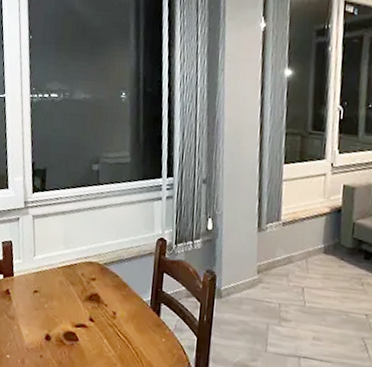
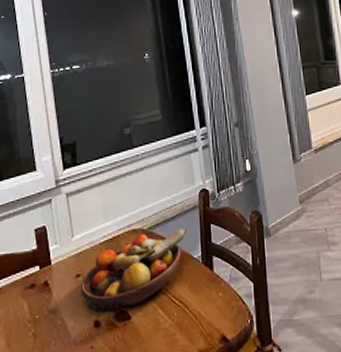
fruit bowl: none [36,268,140,330] -> present [80,228,187,312]

